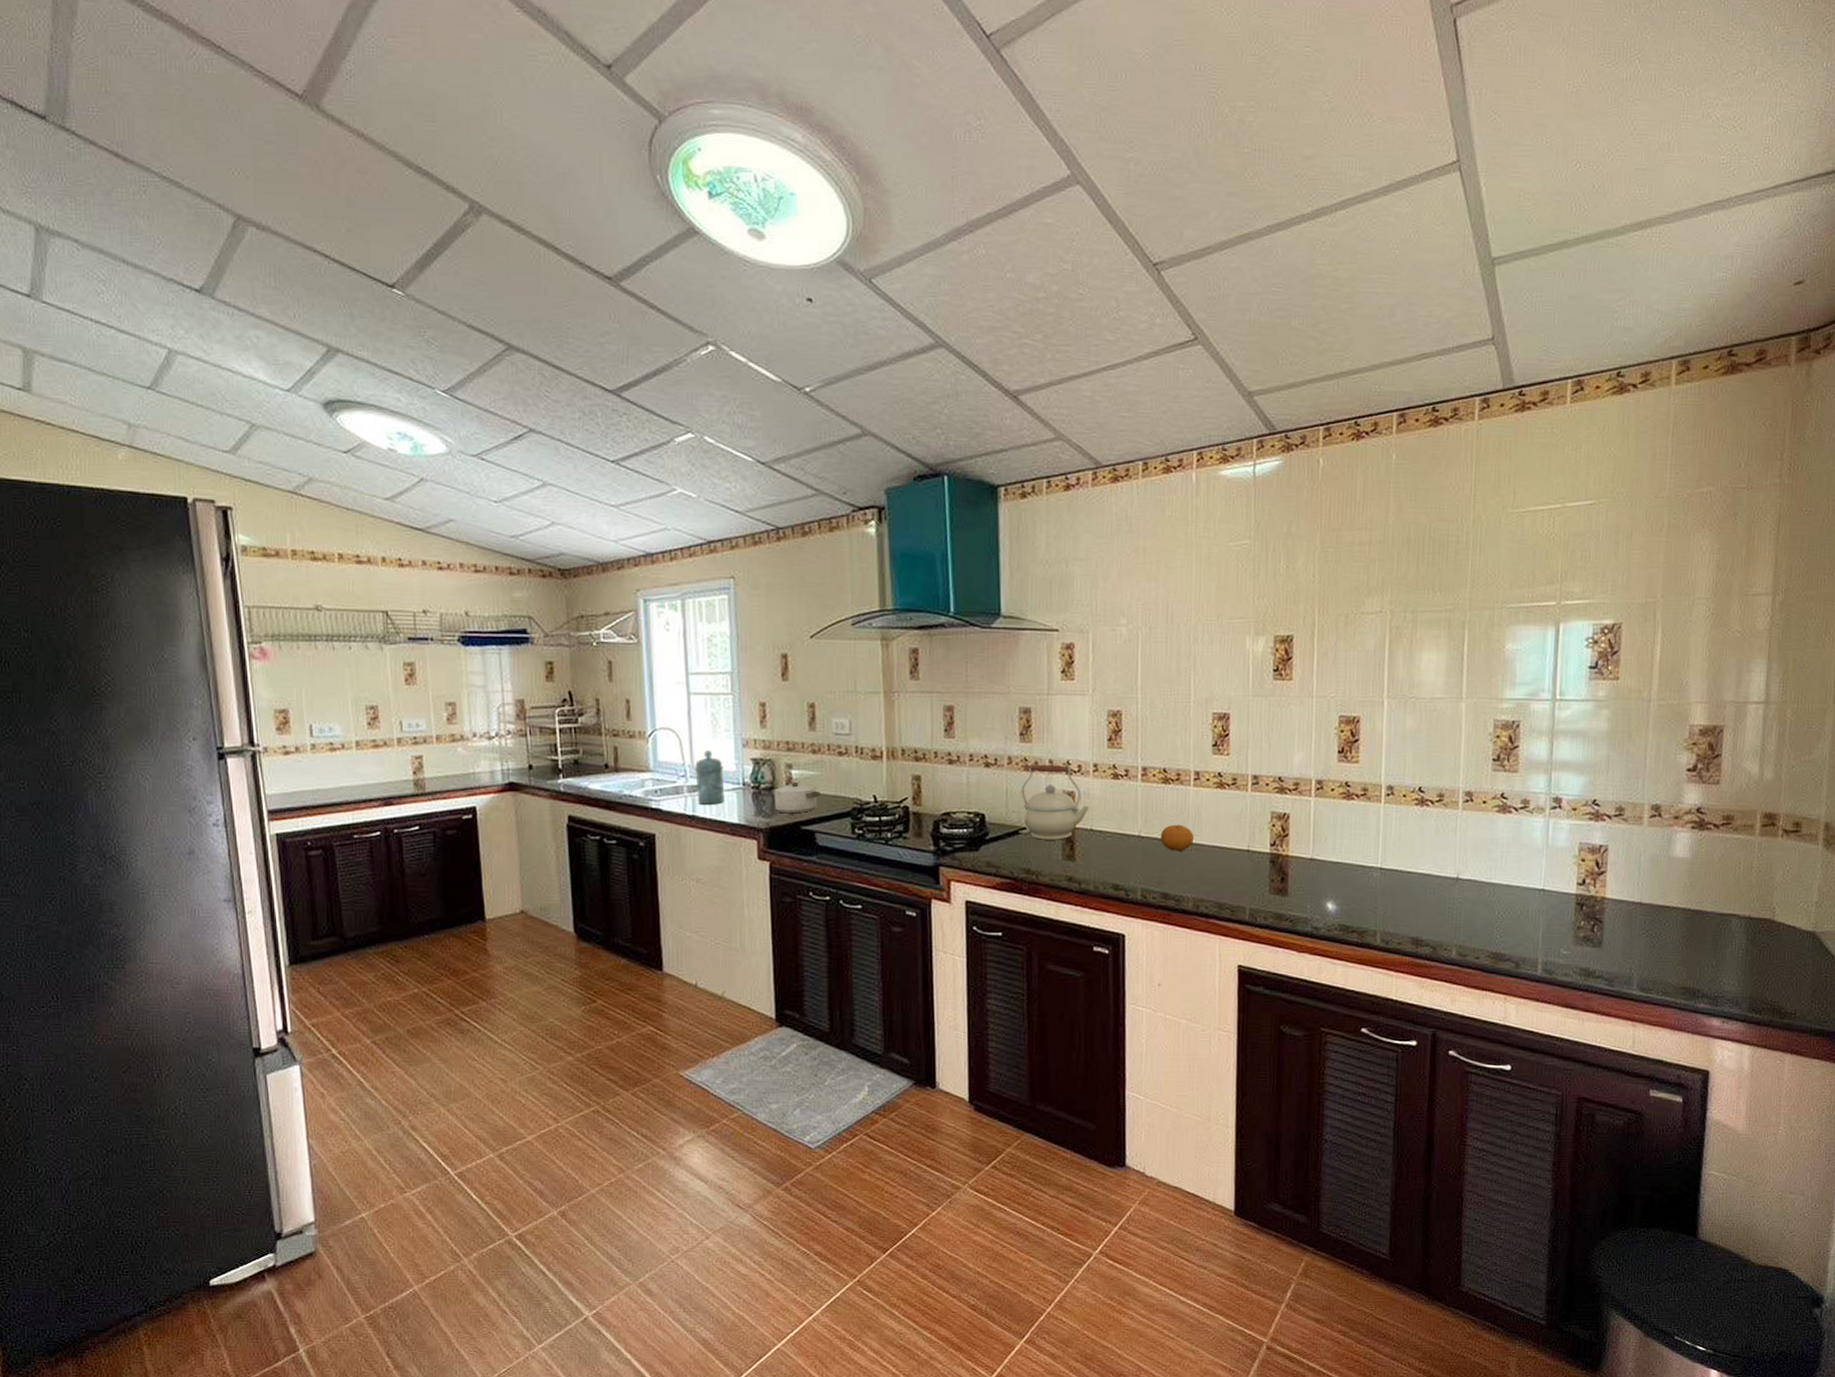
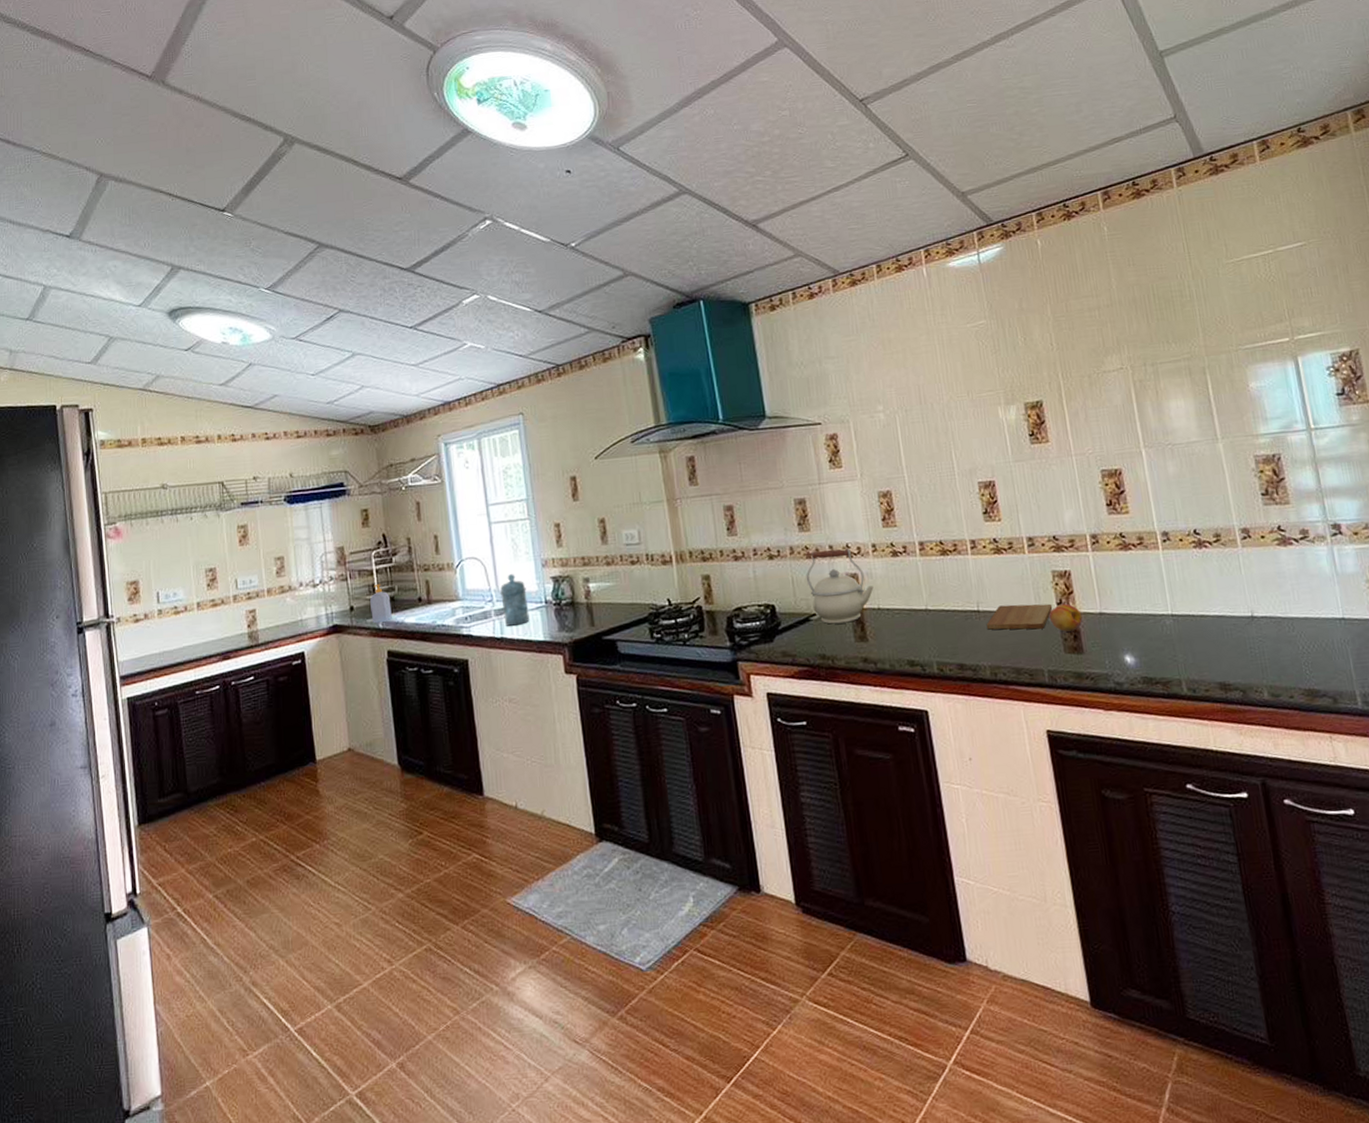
soap bottle: none [551,744,575,786] -> present [370,583,392,624]
cooking pot: present [771,781,820,814] -> none [572,594,618,626]
fruit: present [1160,824,1194,851] -> none [946,593,980,621]
cutting board: none [1196,840,1266,868] -> present [986,603,1053,630]
fruit: none [1260,845,1293,873] -> present [1049,603,1083,632]

